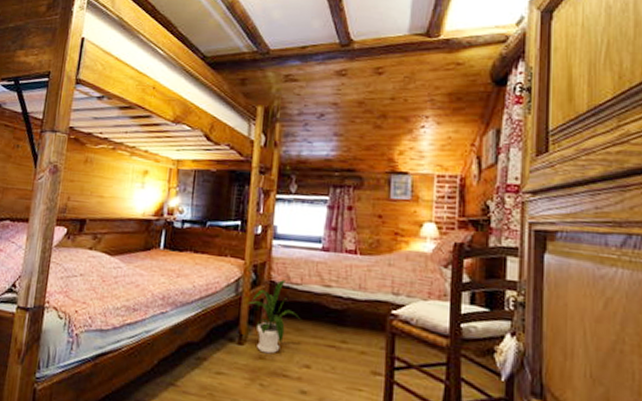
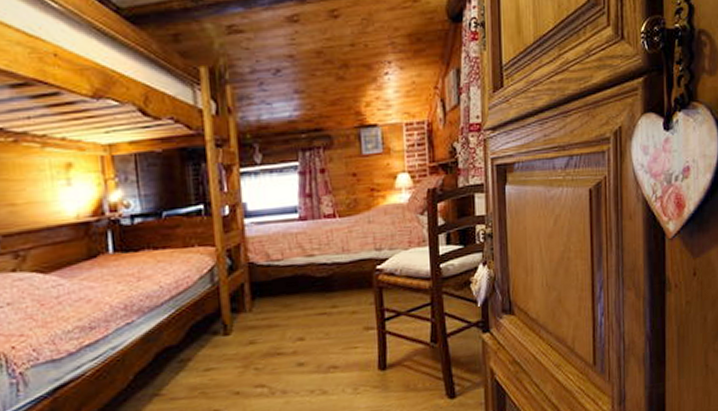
house plant: present [247,279,303,354] -> none [226,257,290,338]

